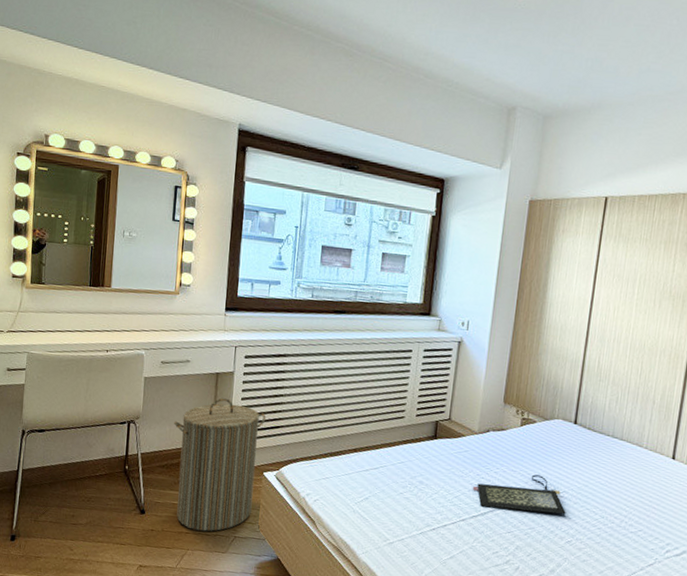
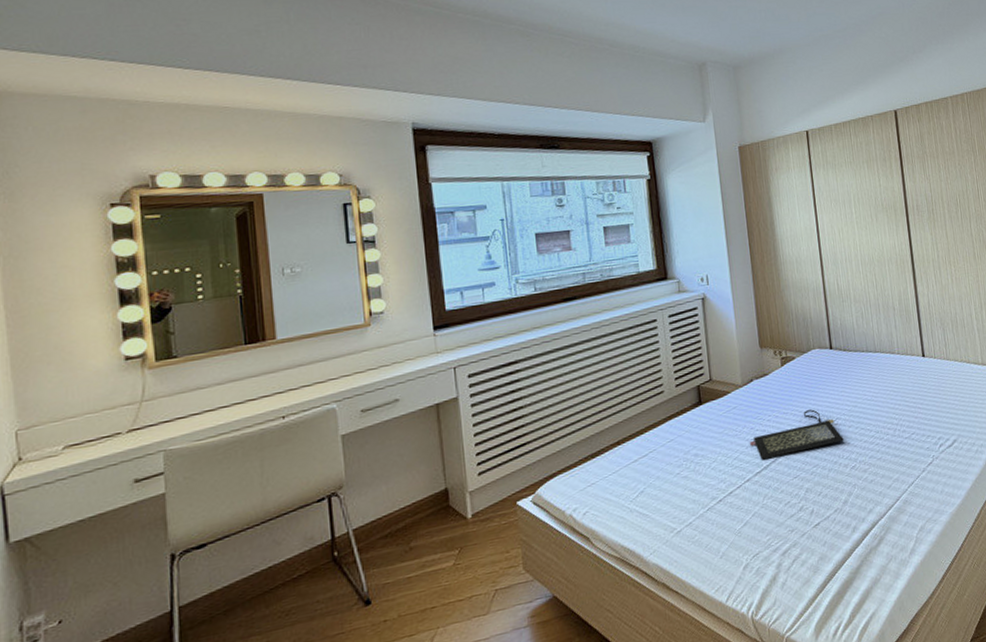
laundry hamper: present [174,398,266,532] -> none [391,429,511,601]

